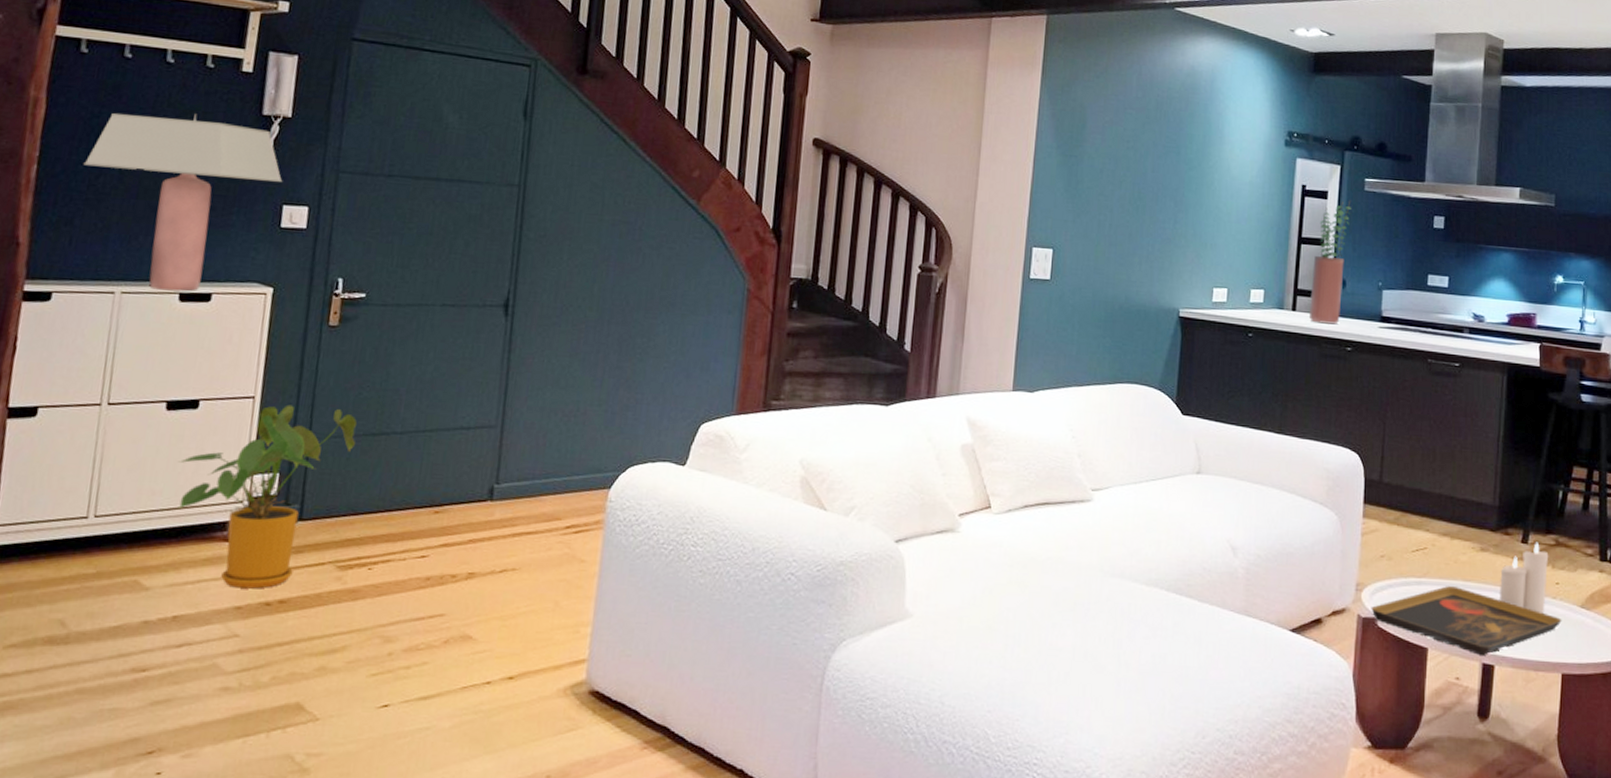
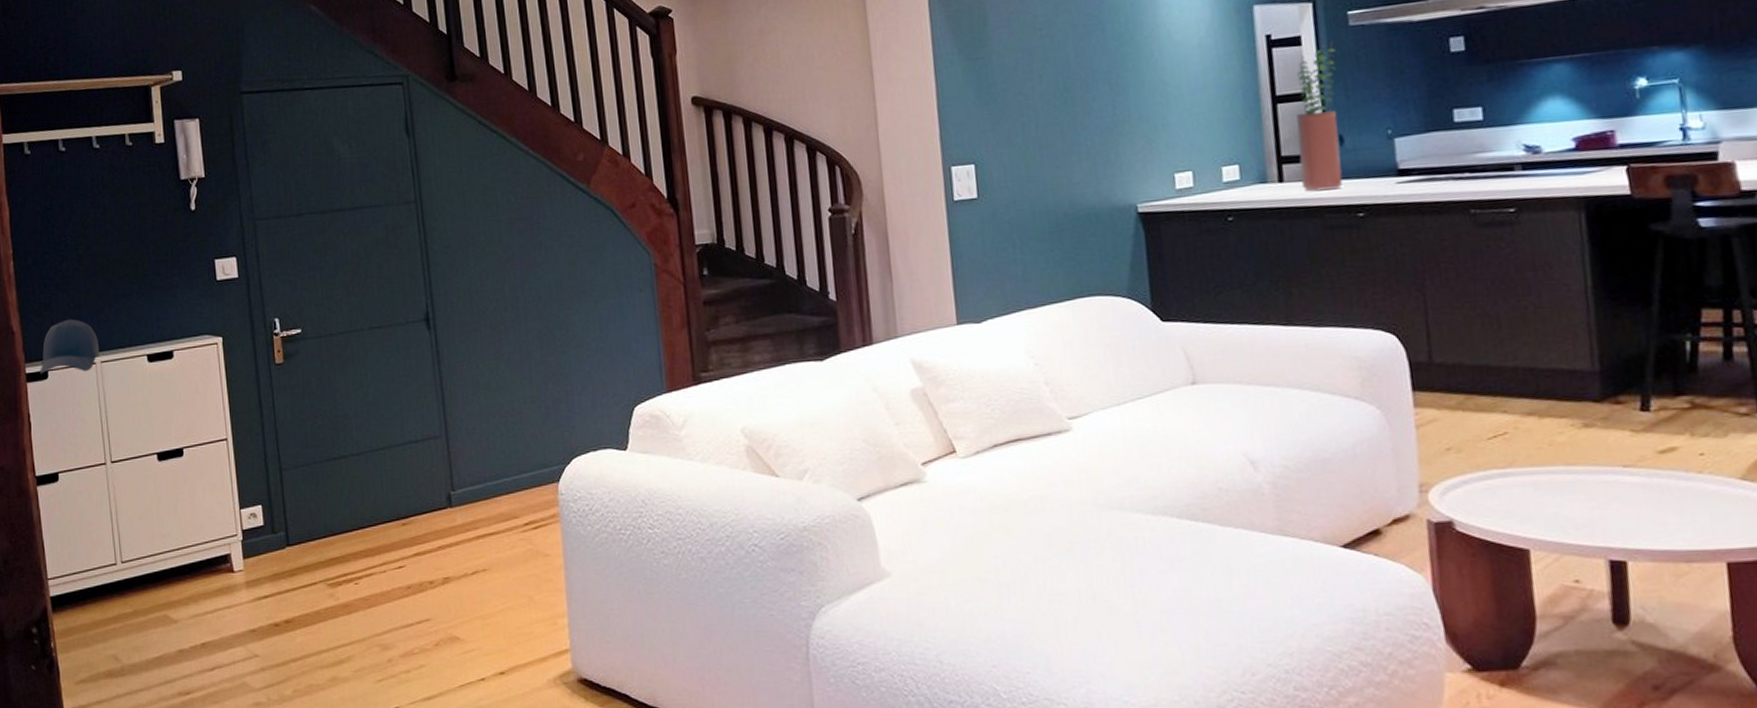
baseball cap: none [41,239,124,301] -> present [40,319,100,375]
table lamp: present [83,113,283,292] -> none [48,190,210,355]
house plant: present [177,404,358,589] -> none [177,440,320,613]
decorative tray: present [1371,586,1562,655] -> none [1443,473,1716,551]
candle: present [1499,542,1549,614] -> none [1616,407,1689,493]

